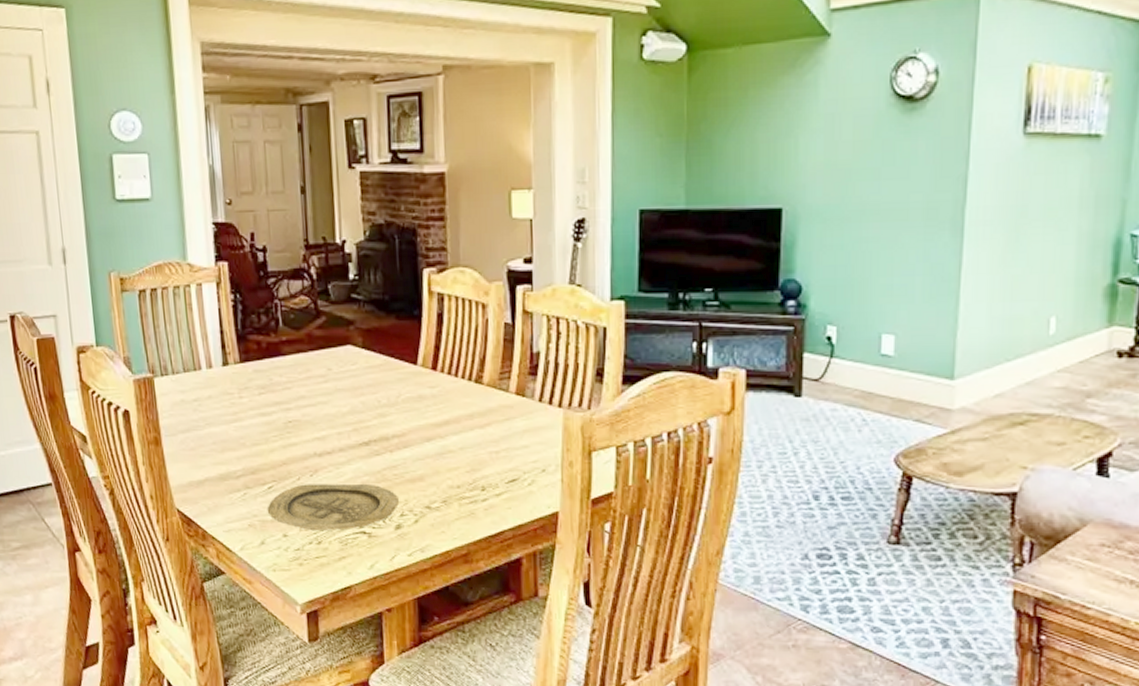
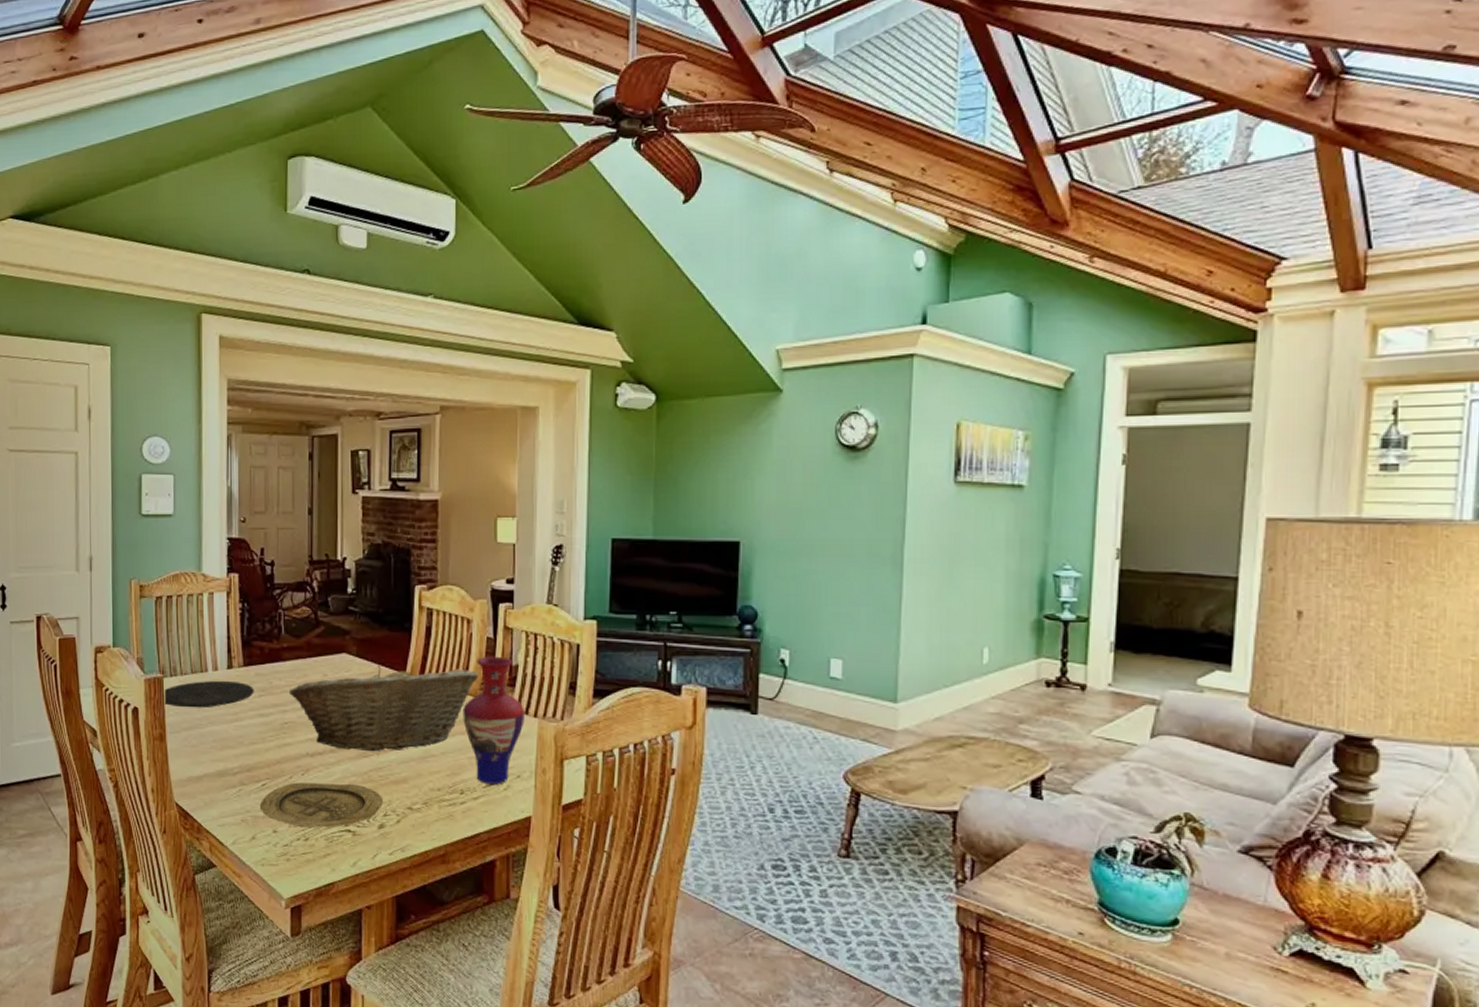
plate: none [154,378,253,409] -> present [162,680,254,708]
fruit basket: none [290,356,496,448] -> present [288,665,478,751]
vase: none [481,343,550,480] -> present [463,656,526,785]

